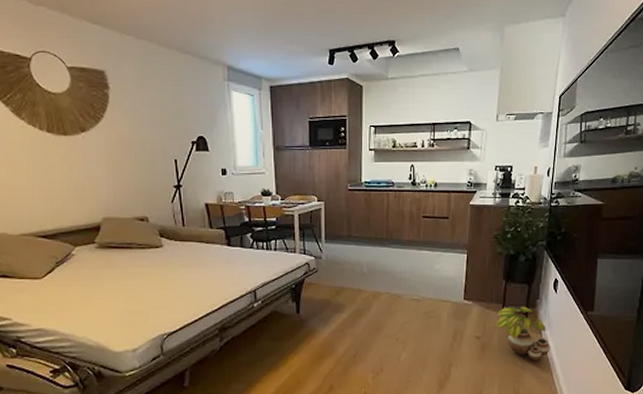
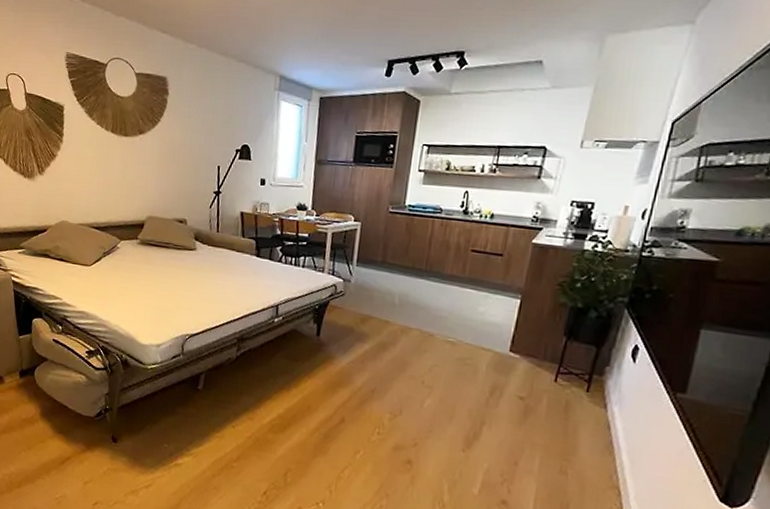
potted plant: present [497,306,551,362] -> none [547,368,618,441]

